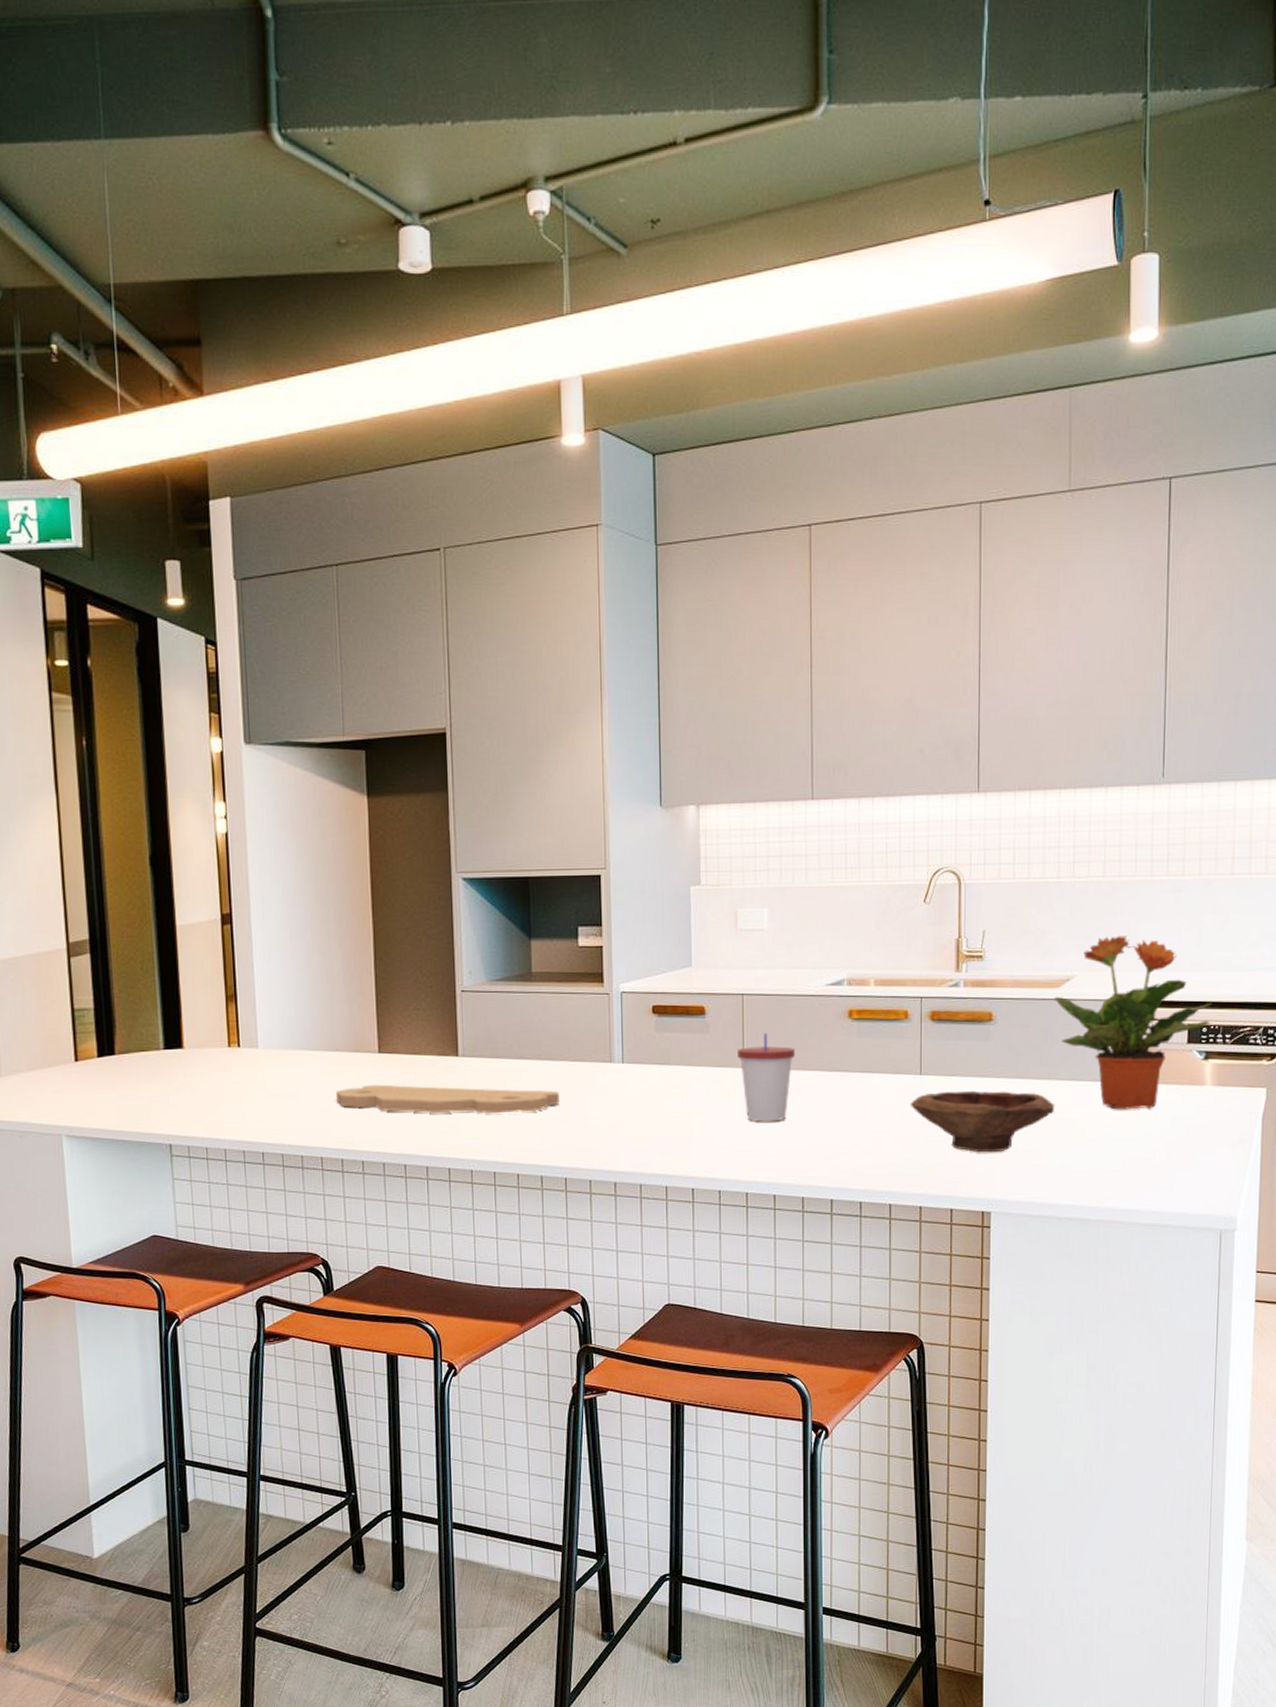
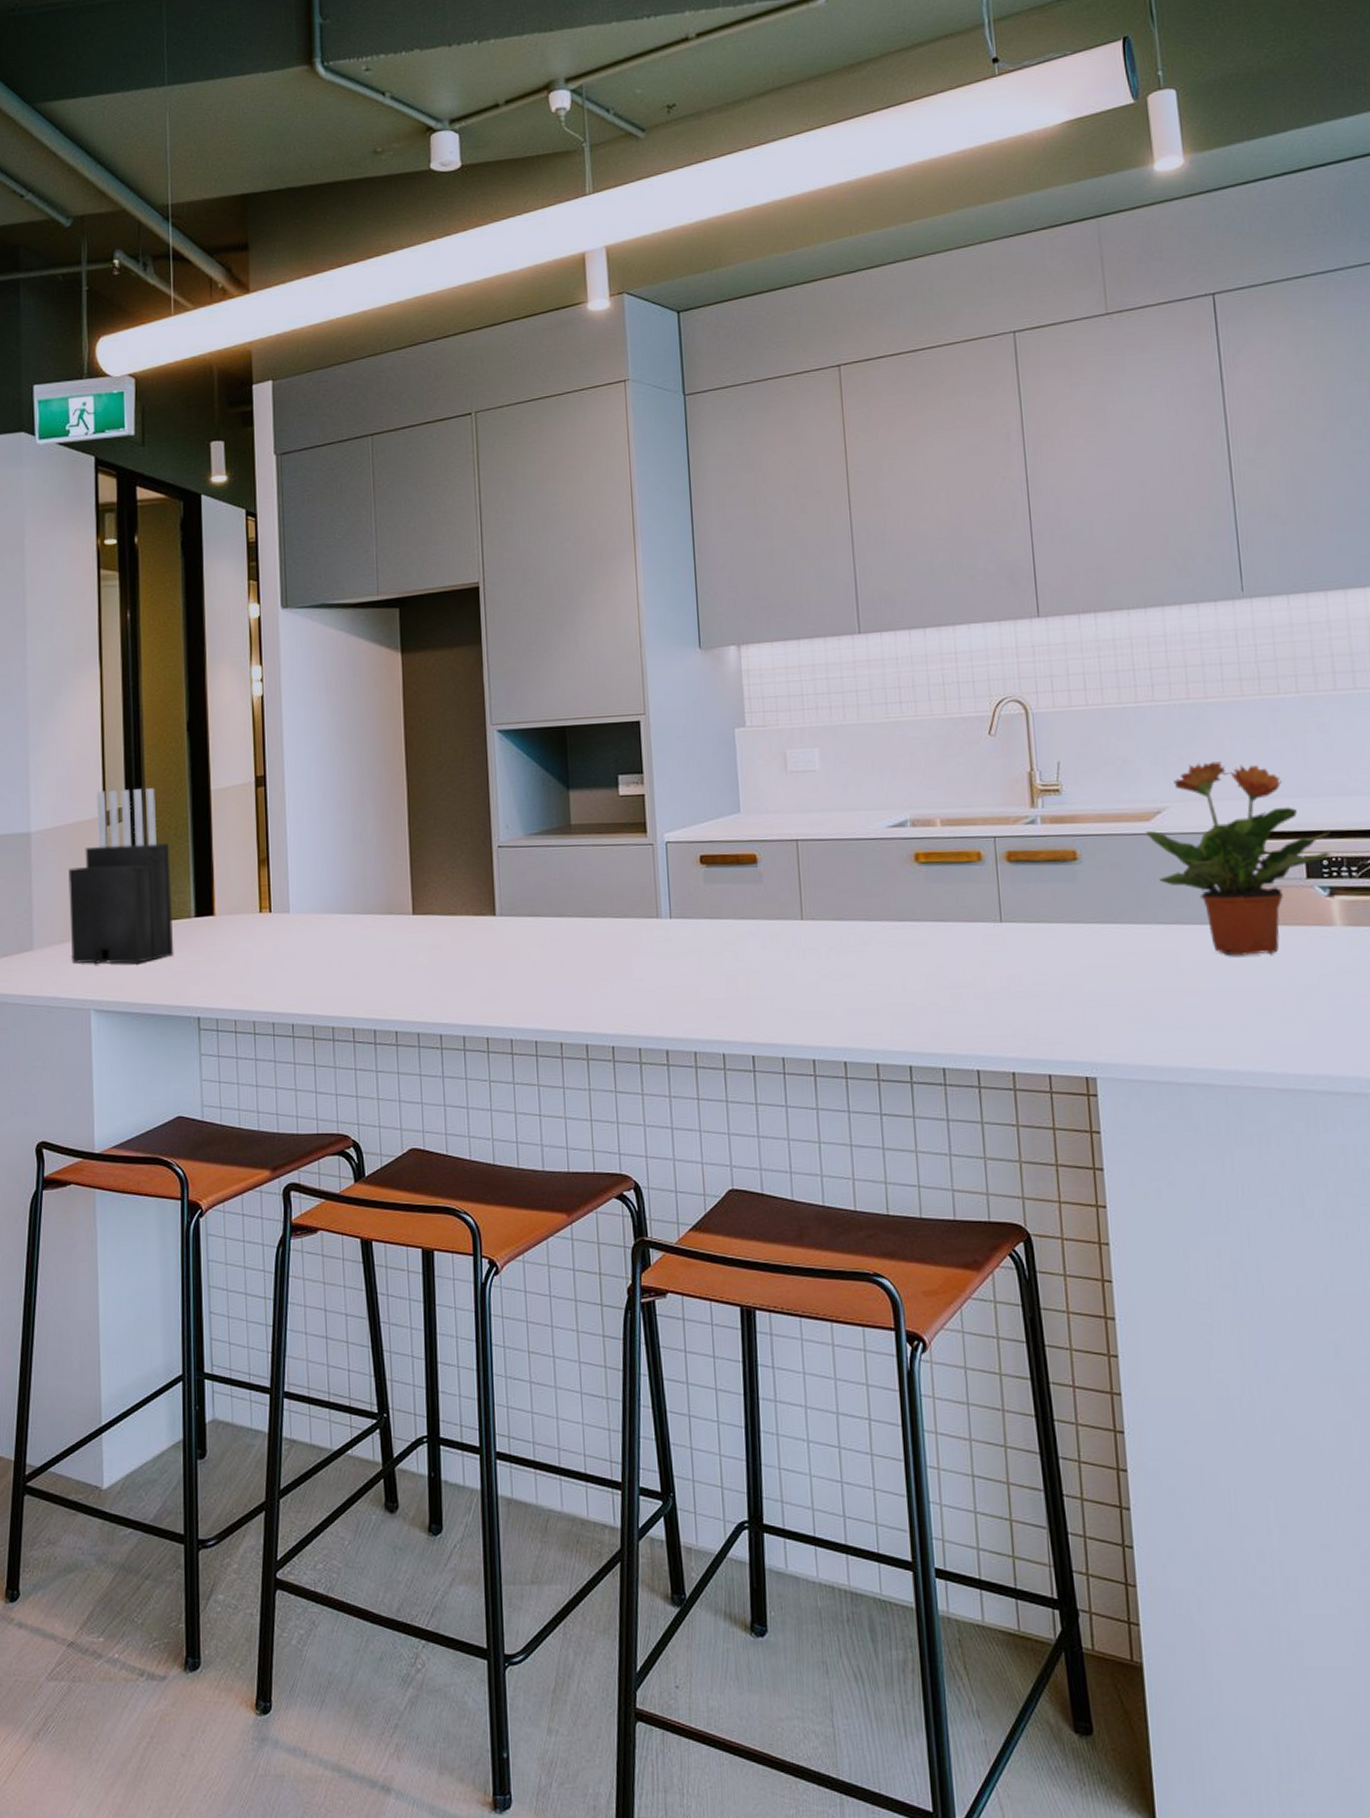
knife block: none [33,921,144,1093] -> present [68,788,174,965]
cutting board: present [335,1084,559,1114] -> none [368,948,604,978]
cup: present [738,1032,796,1122] -> none [795,880,859,980]
bowl: present [910,1090,1054,1153] -> none [991,938,1159,1009]

